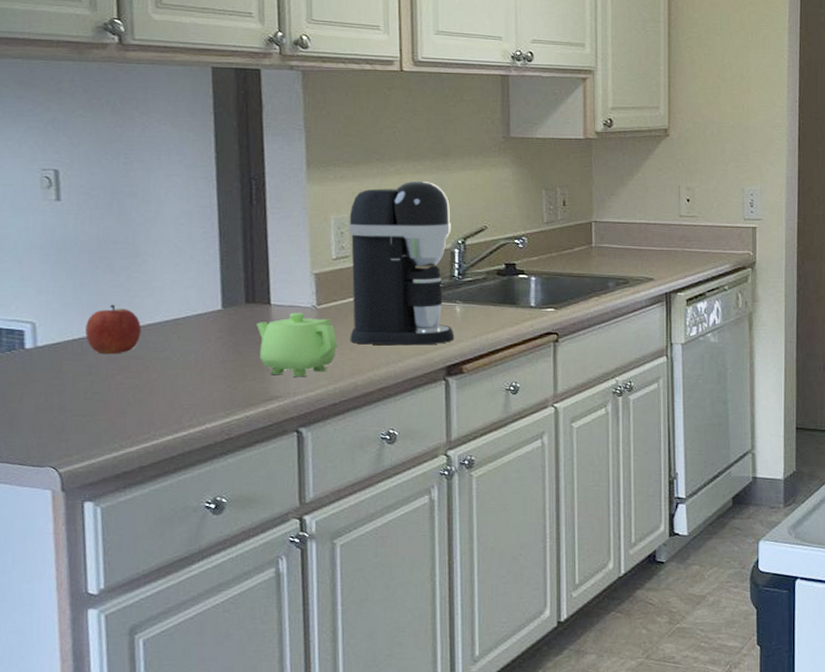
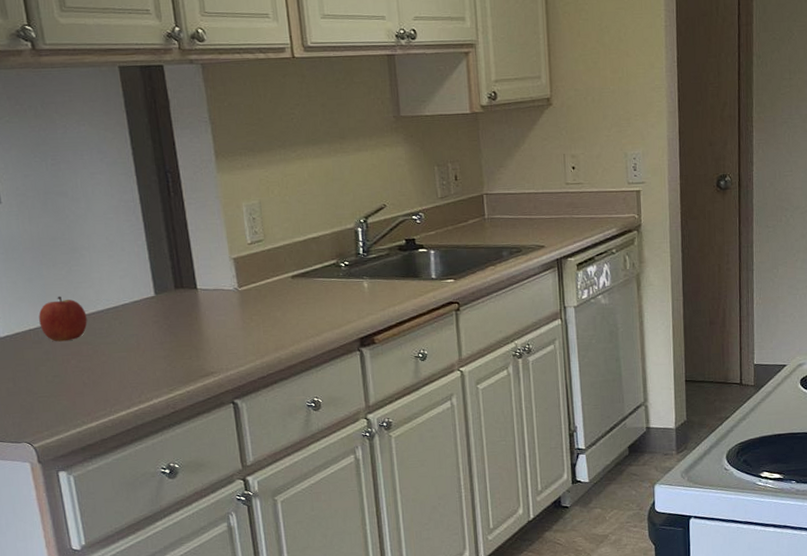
teapot: present [257,312,338,378] -> none [187,294,261,355]
coffee maker: present [349,180,455,346] -> none [259,164,365,322]

